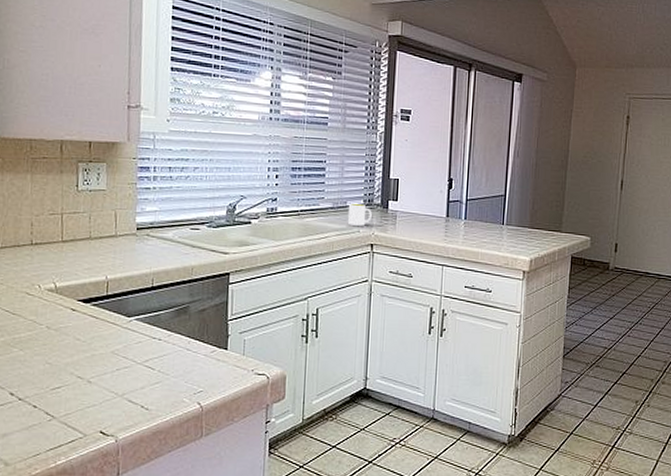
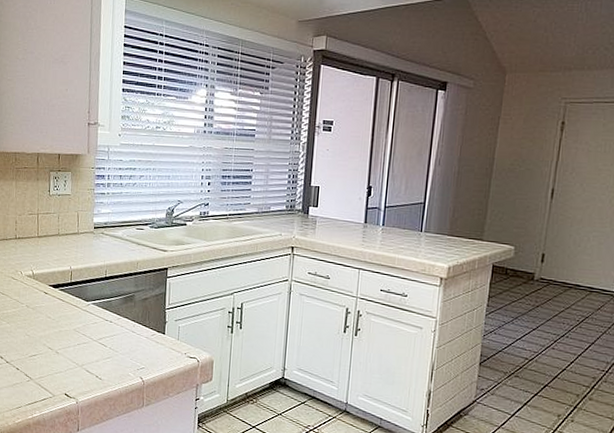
mug: present [347,204,372,226] -> none [270,209,293,230]

